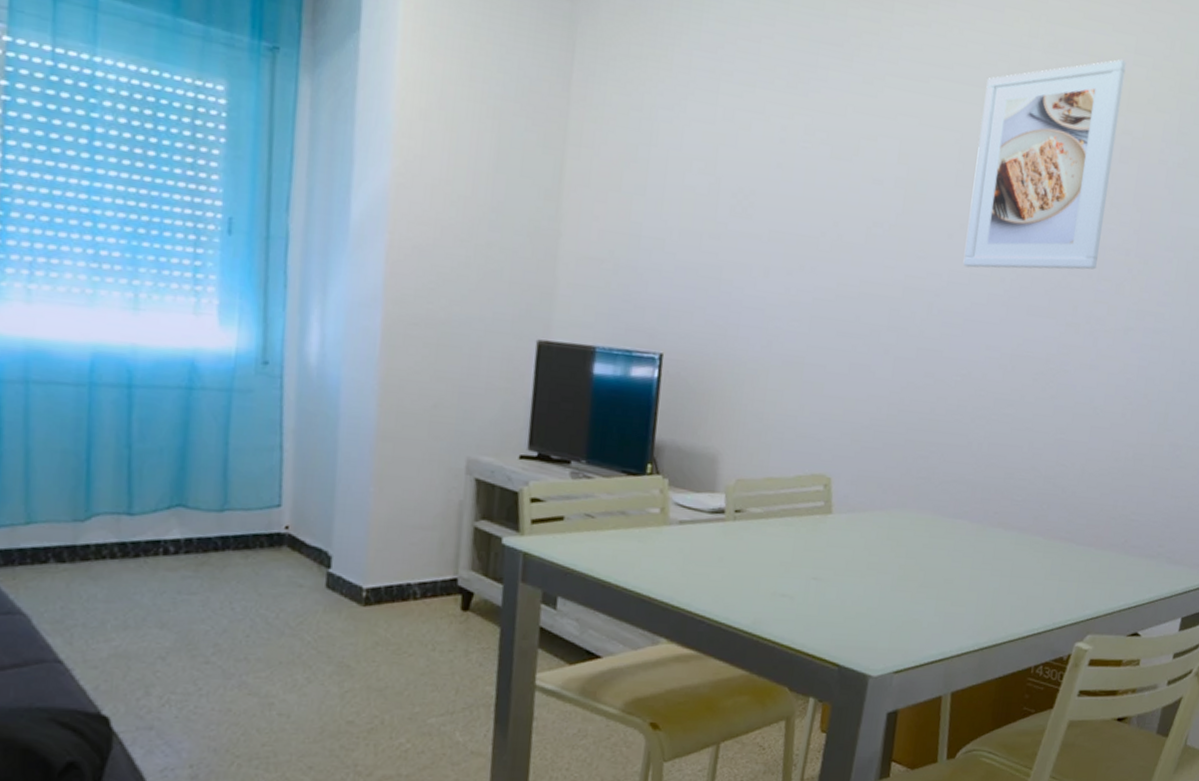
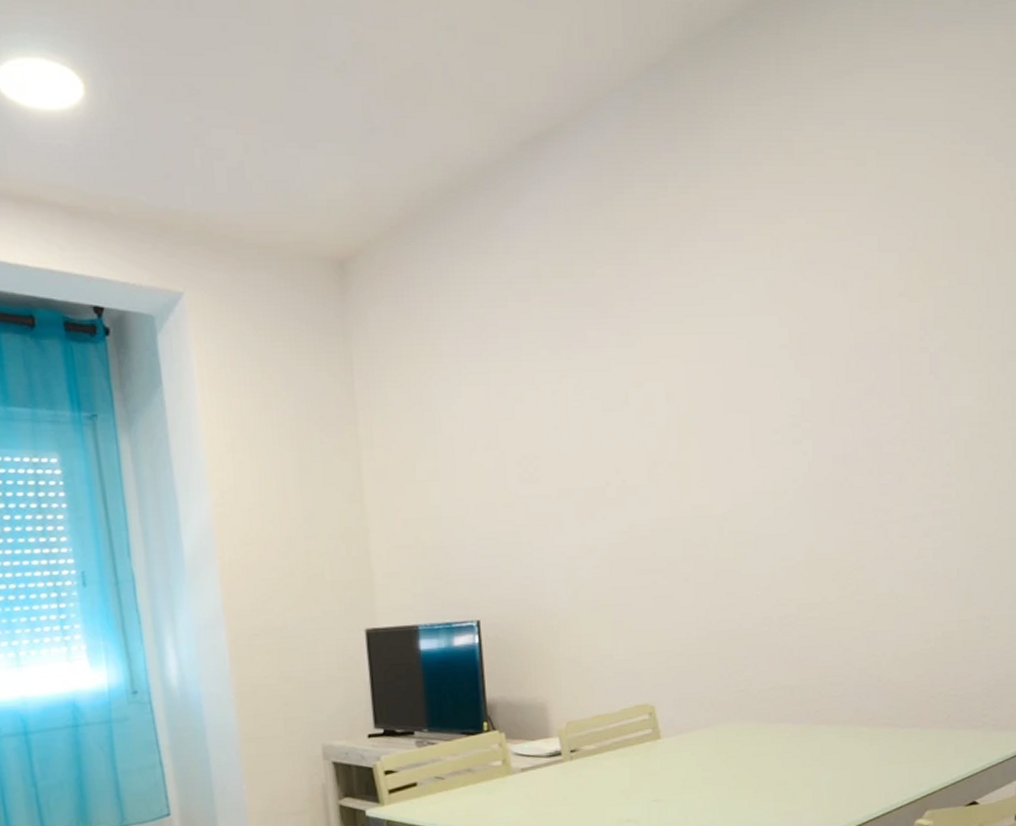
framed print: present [963,59,1127,270] -> none [739,260,876,487]

